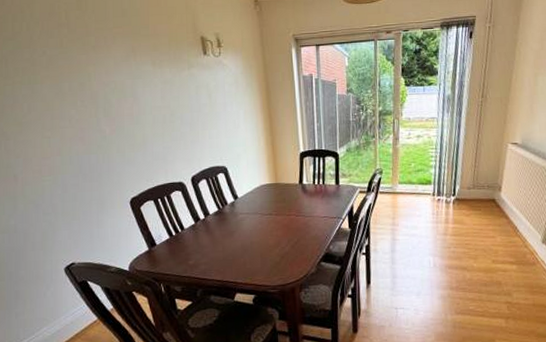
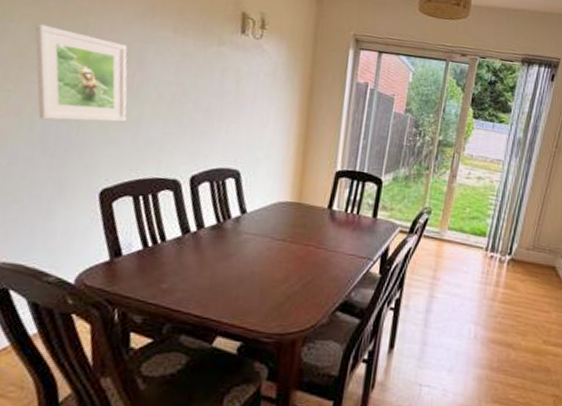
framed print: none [53,81,136,154] -> present [35,23,128,123]

